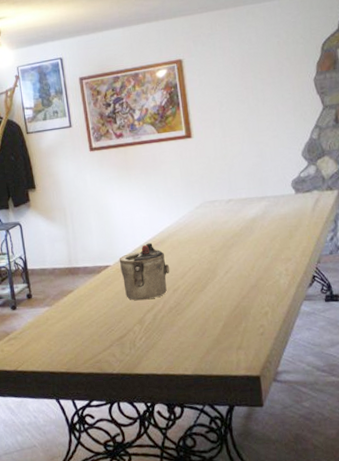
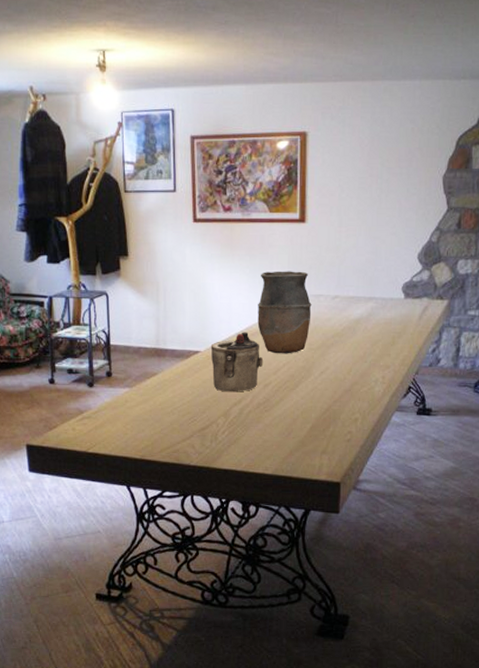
vase: none [157,181,209,260] -> present [257,271,312,354]

